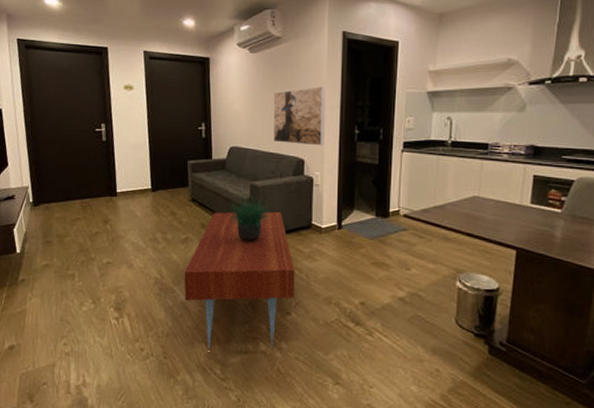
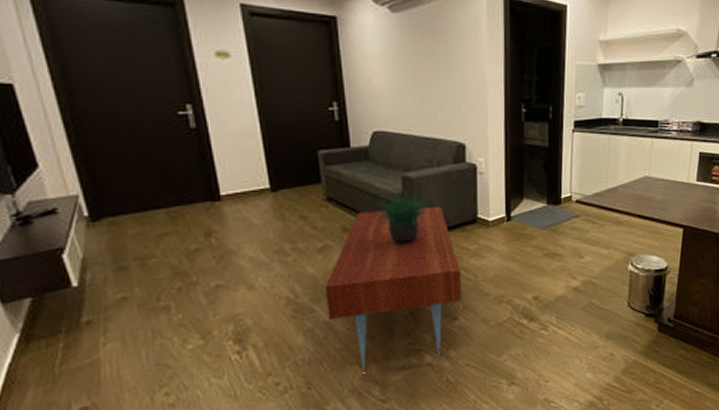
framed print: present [273,87,325,146] -> none [423,57,487,128]

